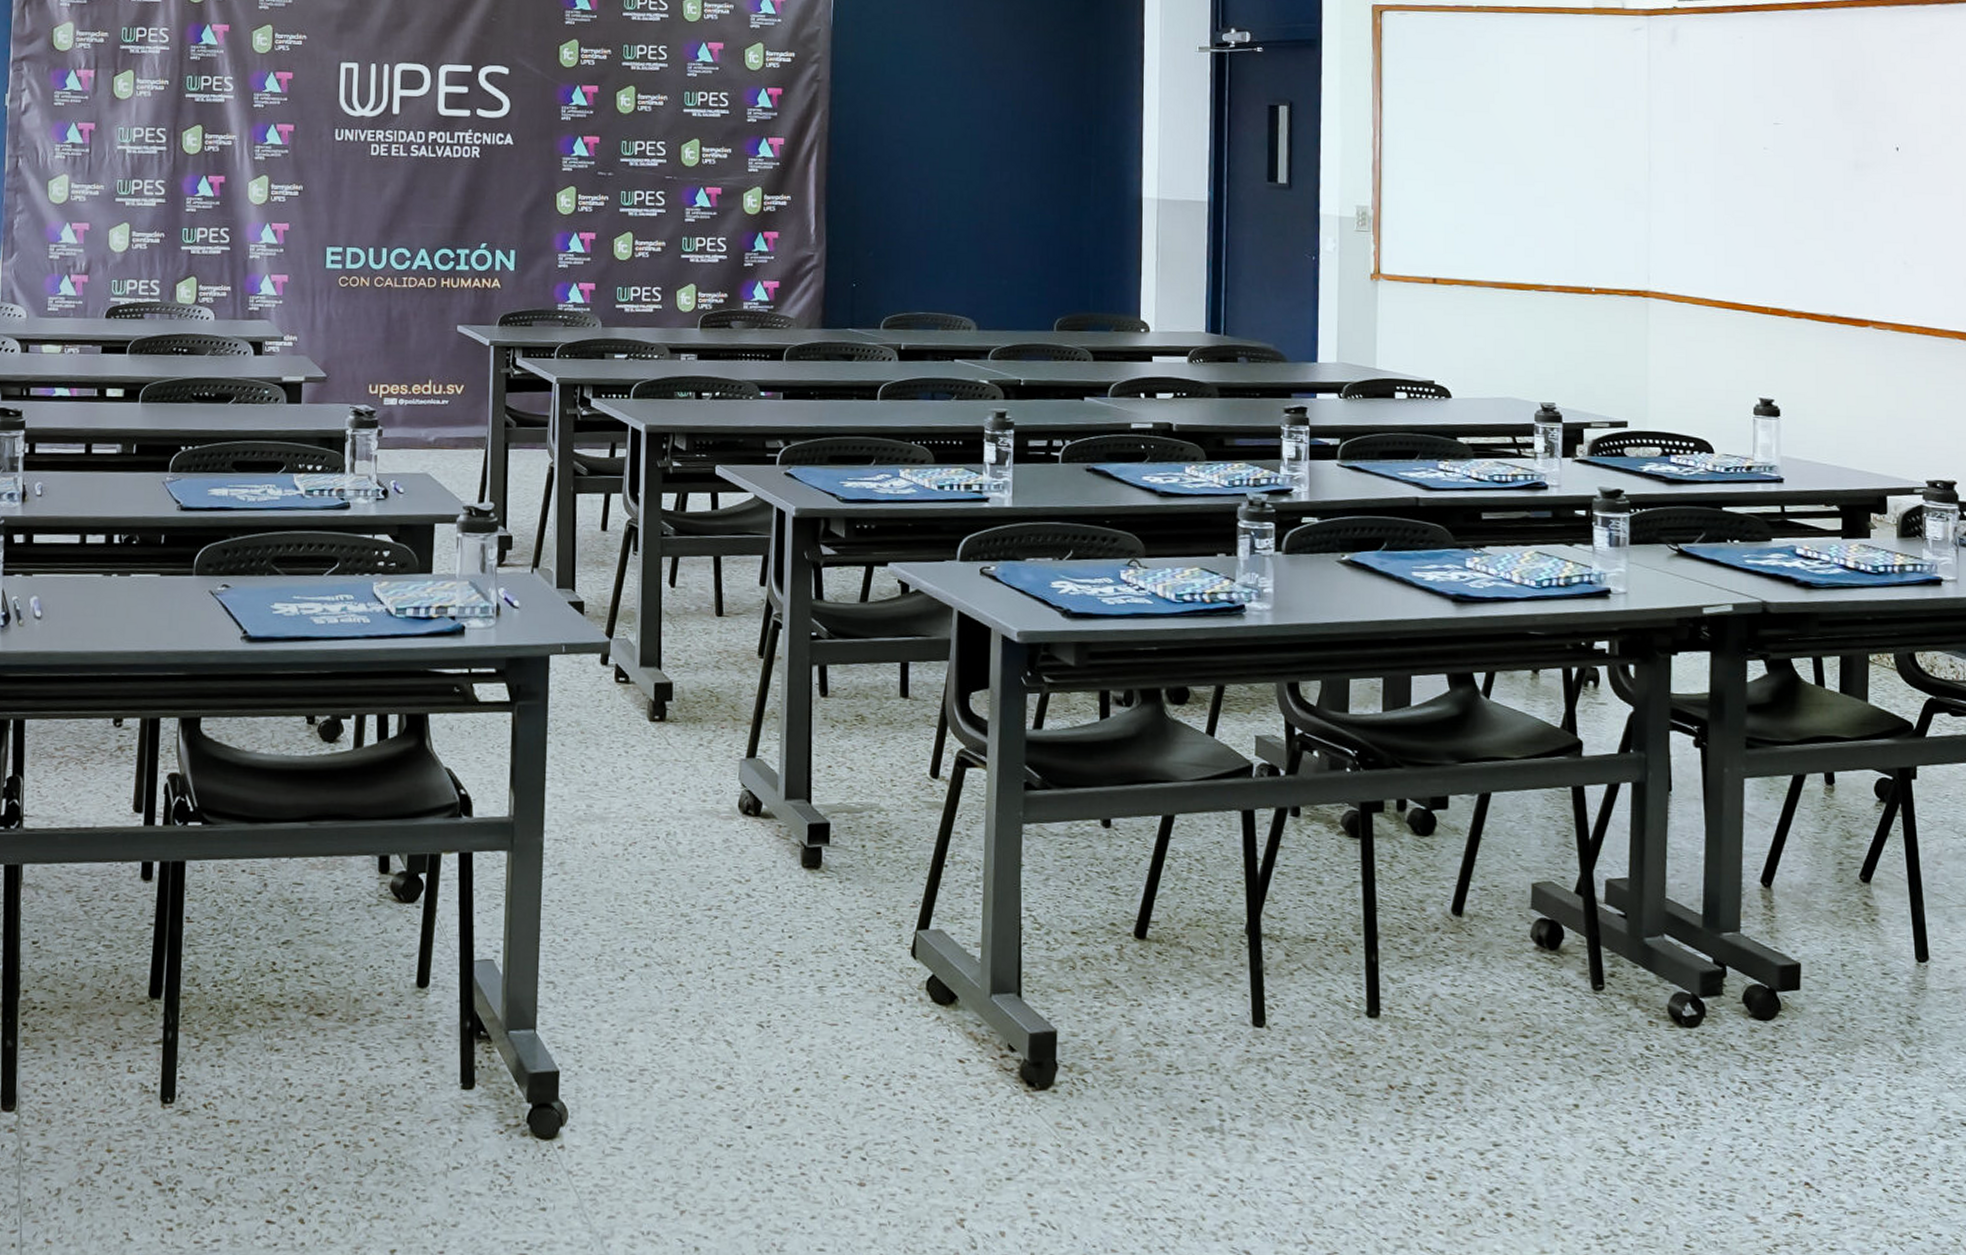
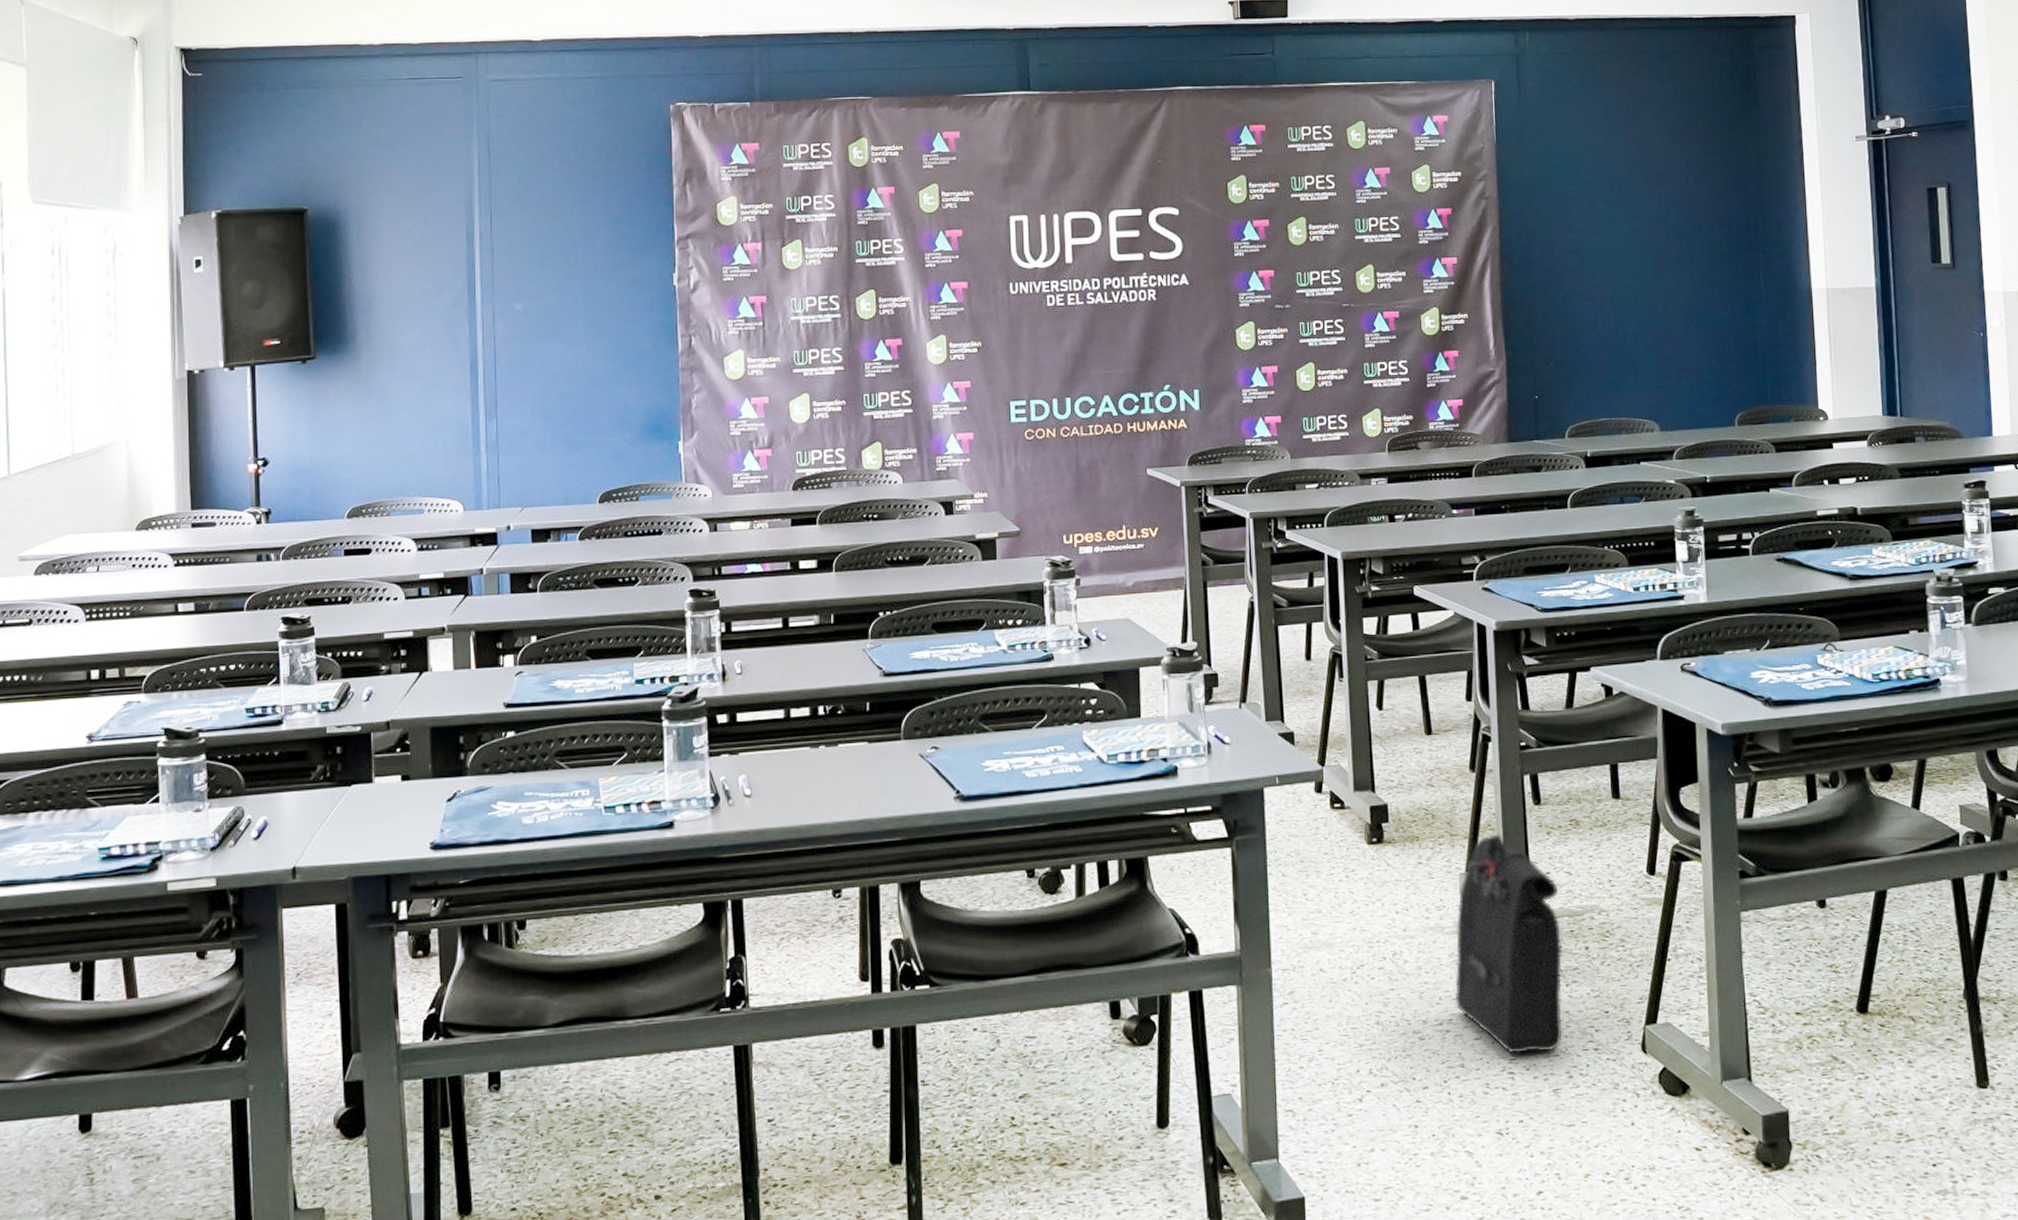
backpack: none [725,722,839,948] -> present [1454,834,1563,1055]

